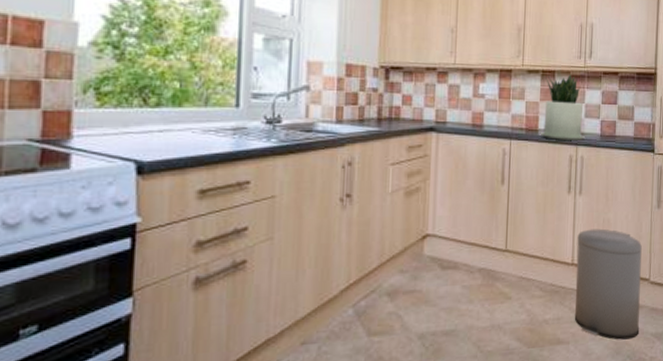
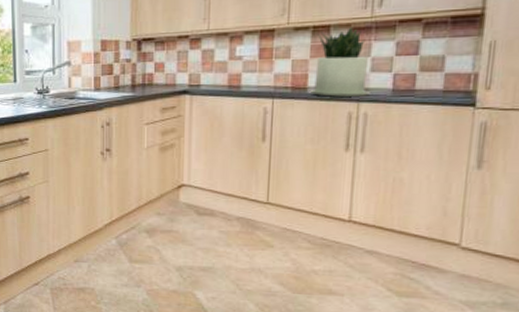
pedal bin: present [574,228,642,340] -> none [351,187,450,302]

